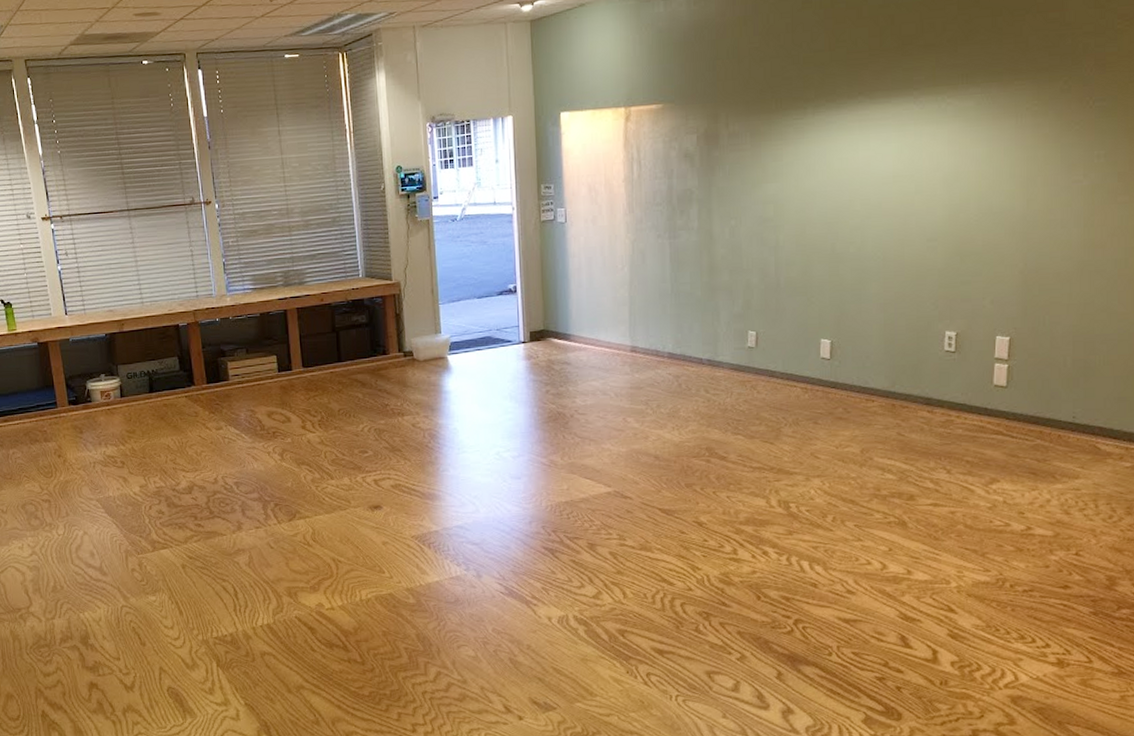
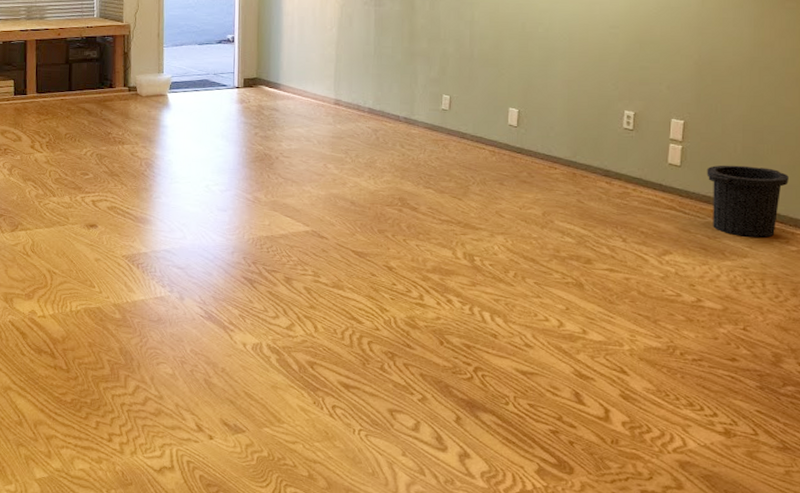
trash can: none [1035,380,1122,457] -> present [707,165,789,238]

